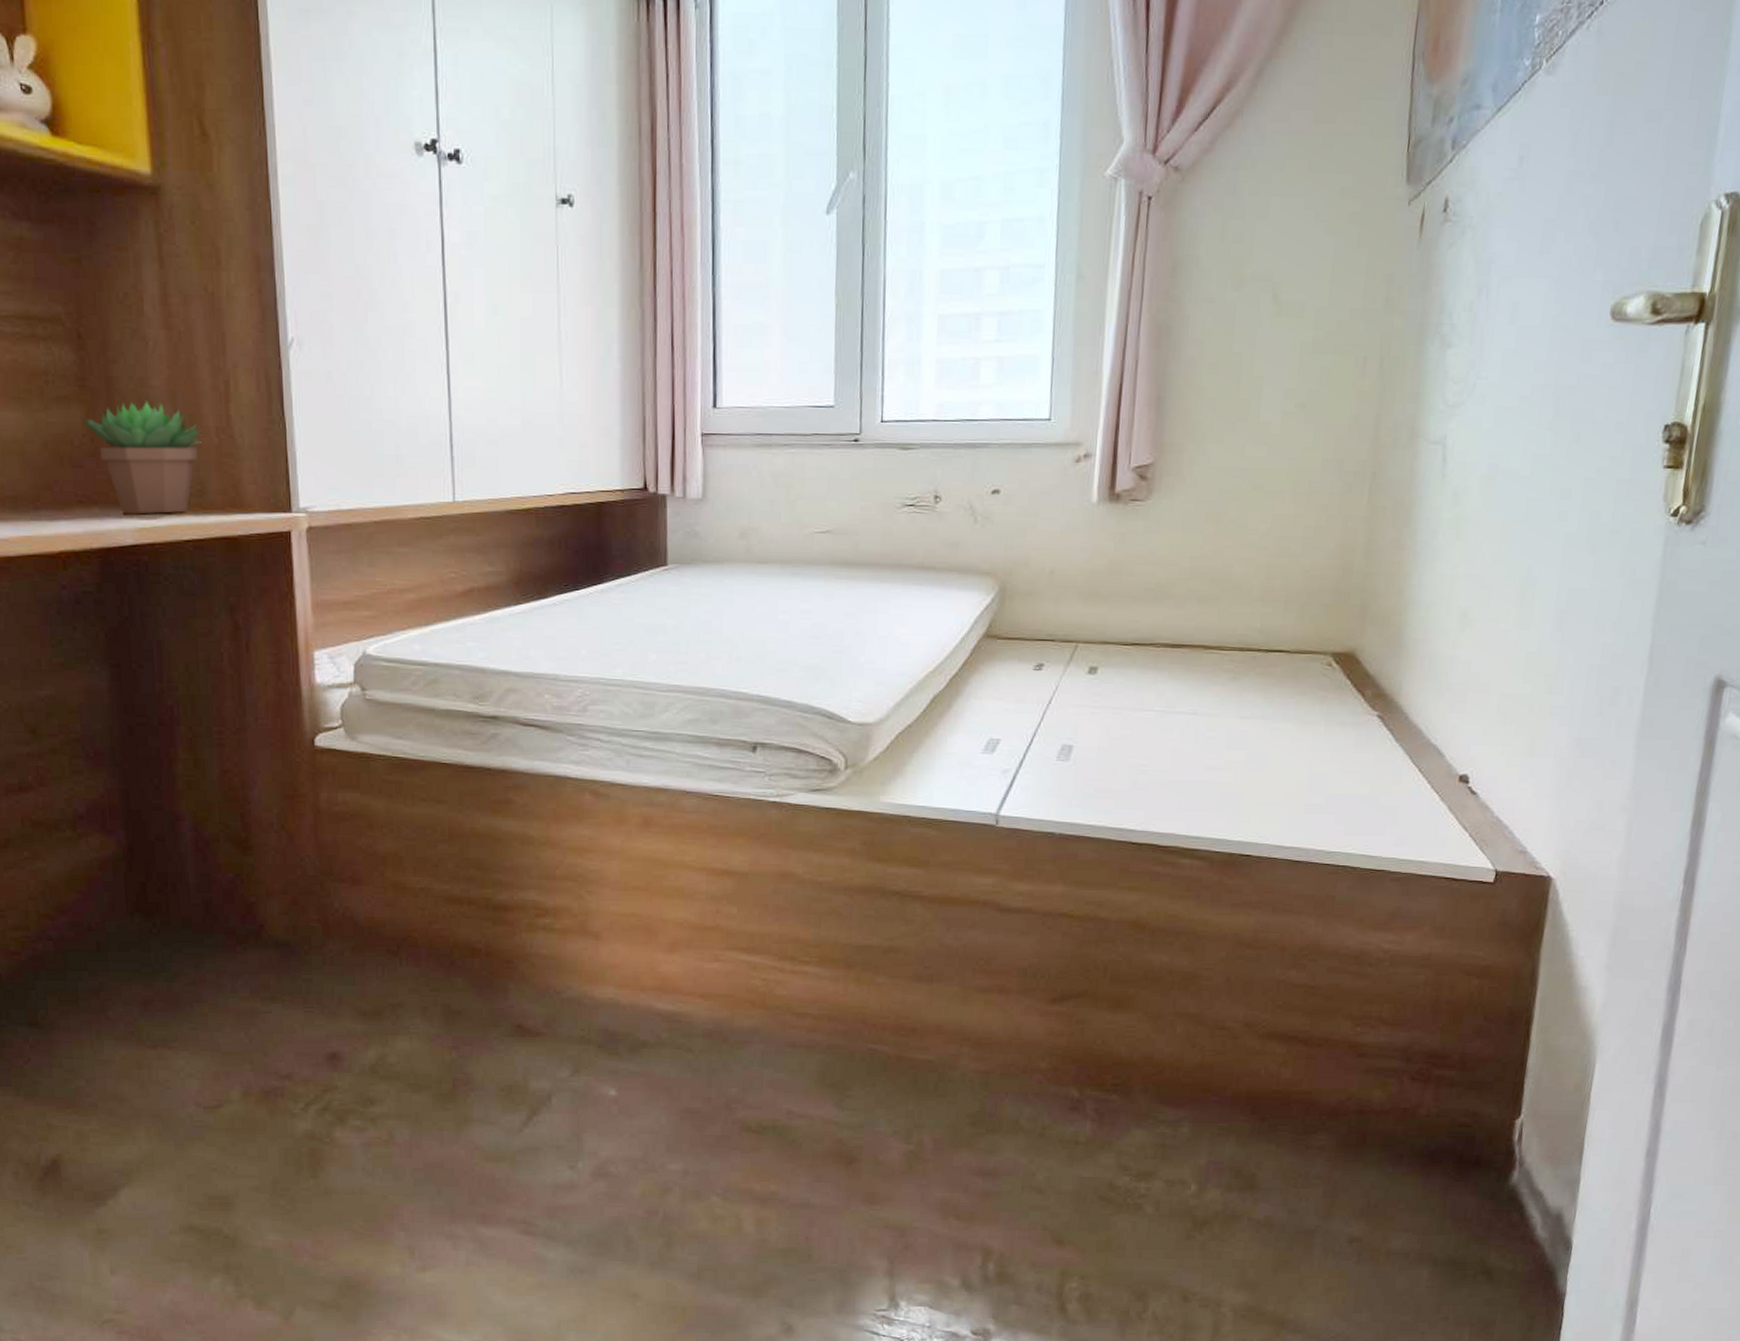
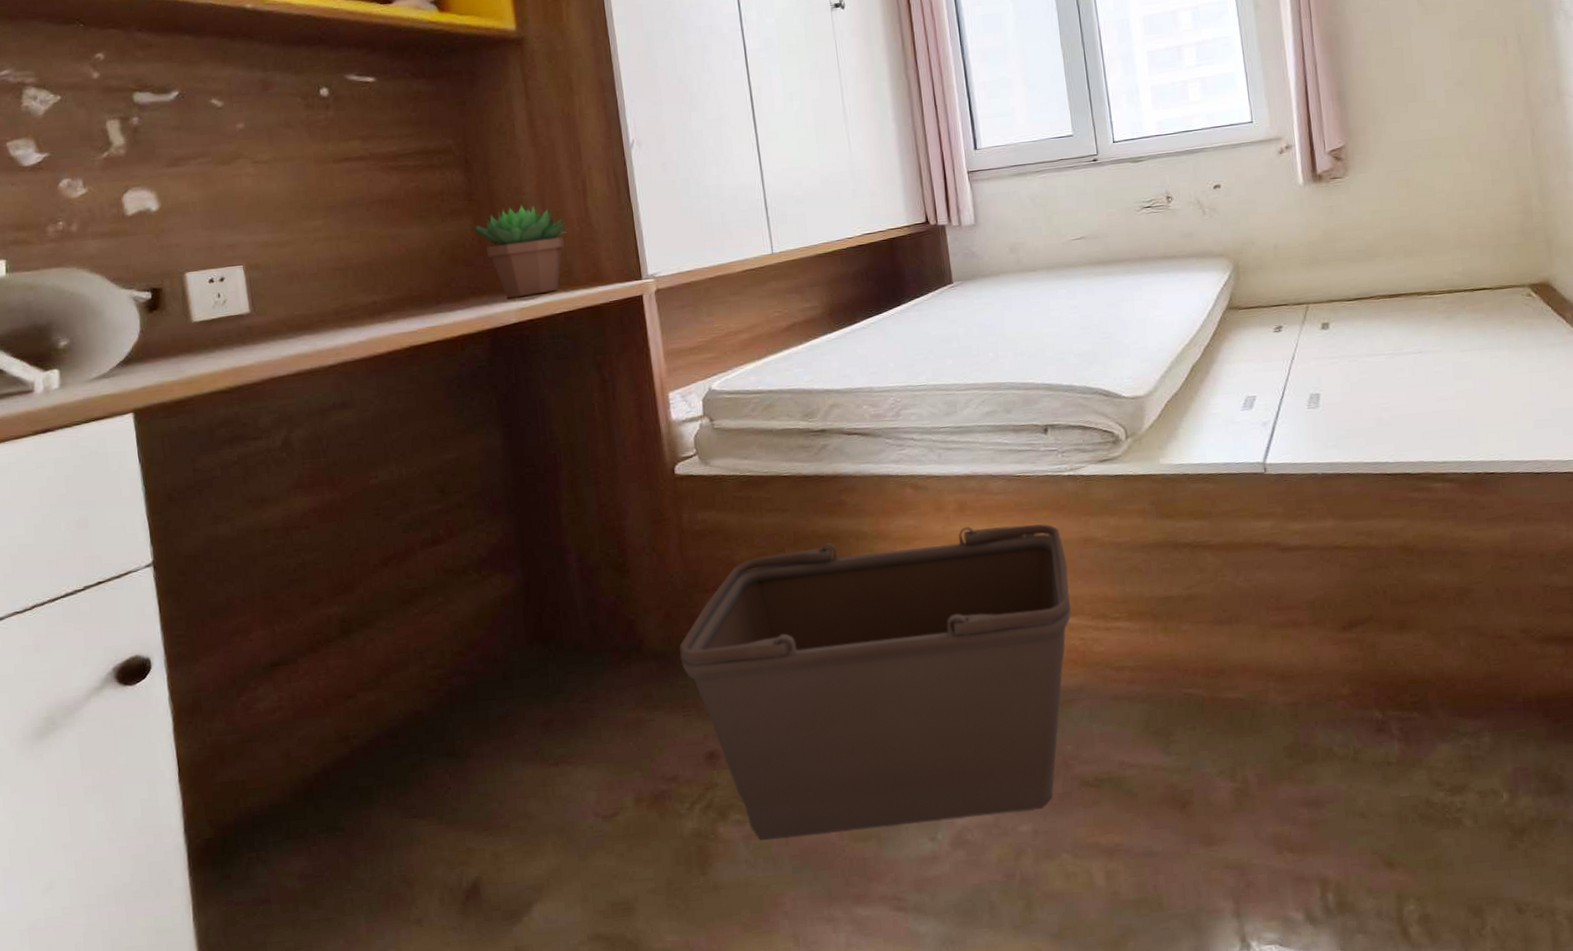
bicycle basket: none [305,844,760,1150] -> present [679,524,1071,840]

